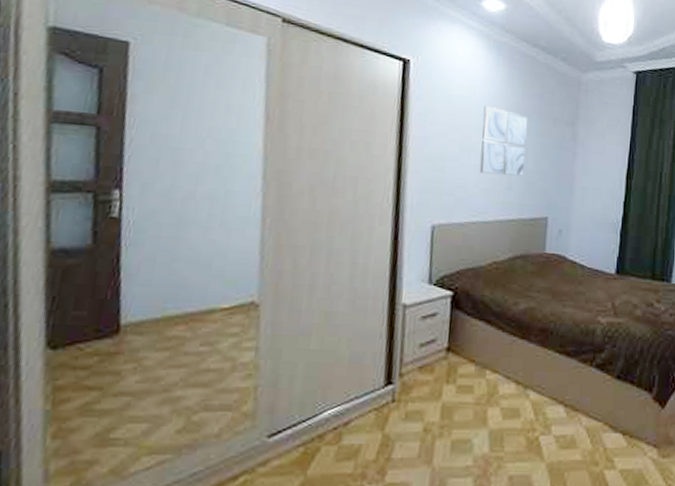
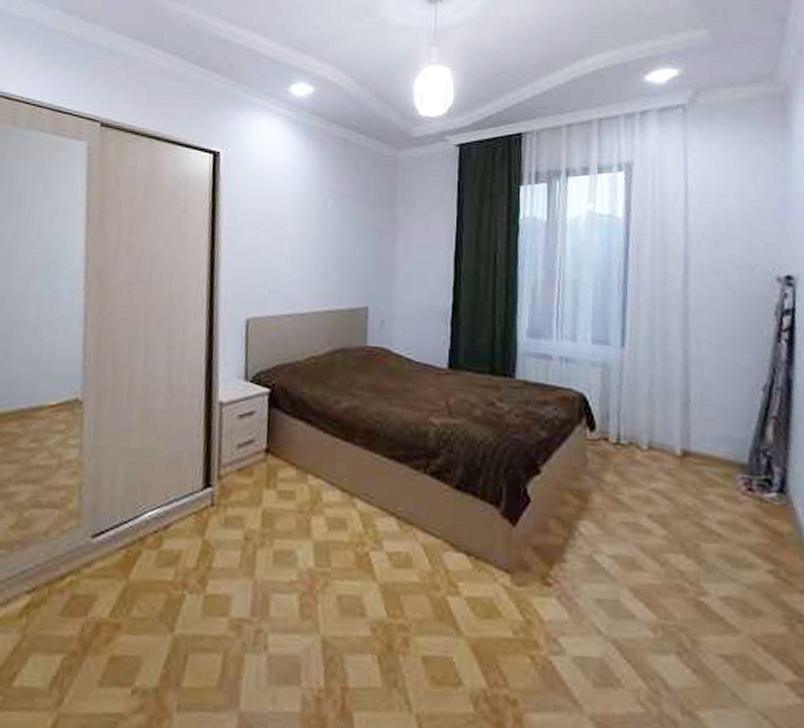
wall art: present [479,105,529,176] -> none [293,192,343,265]

